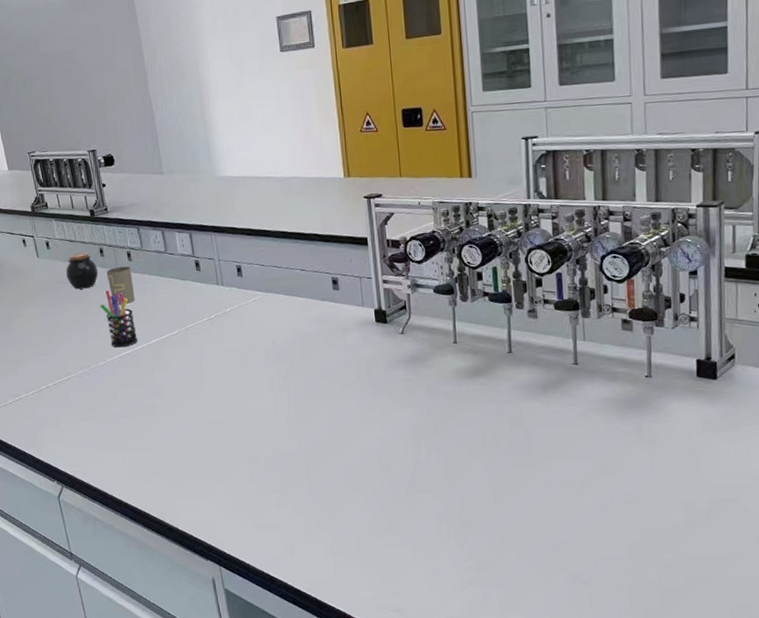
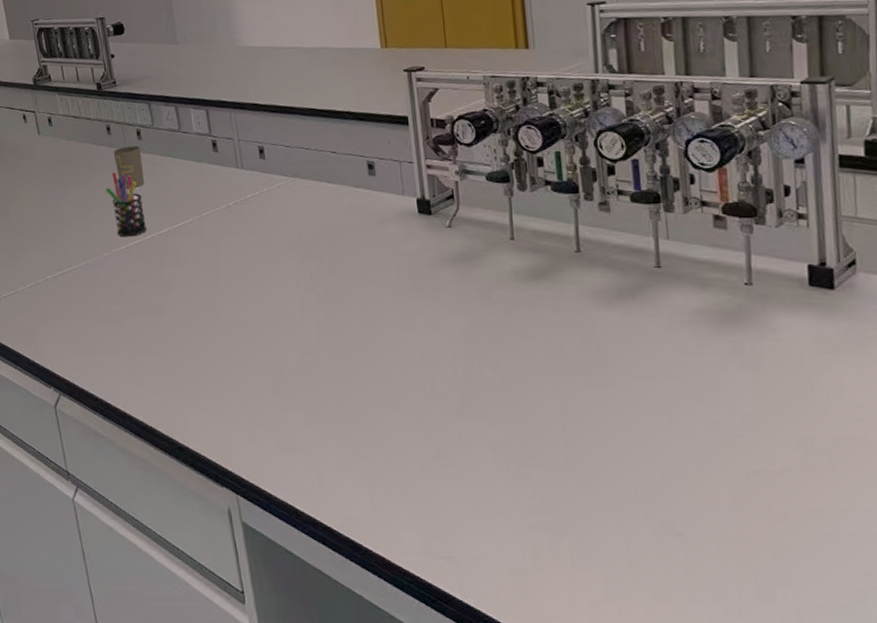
jar: present [66,251,99,289] -> none [69,129,105,171]

